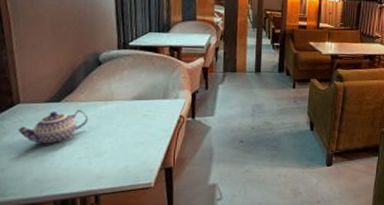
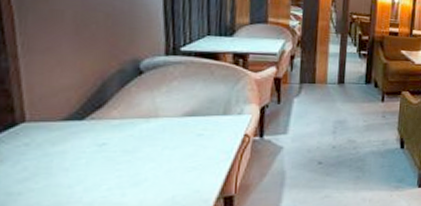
teapot: present [17,110,89,145] -> none [20,129,124,174]

